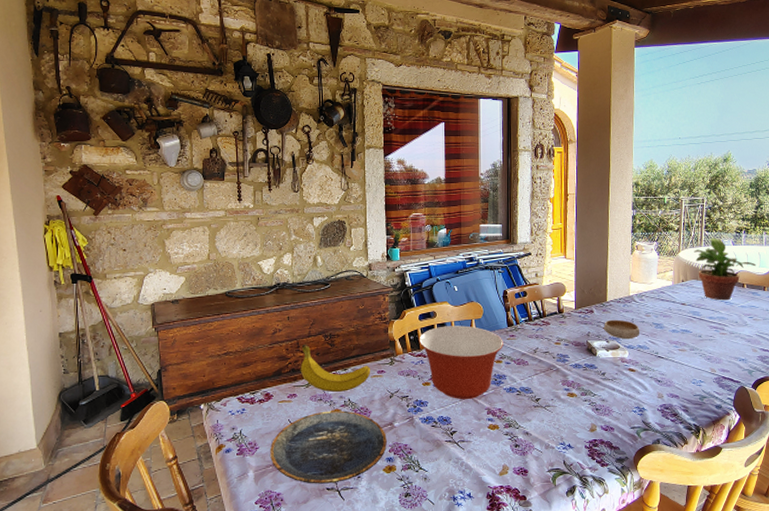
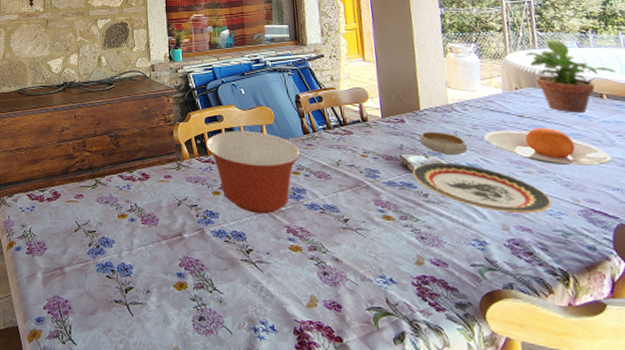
plate: present [270,410,387,484] -> none [58,215,177,296]
fruit: present [300,344,371,393] -> none [86,143,157,196]
plate: none [594,345,697,384] -> present [412,162,553,213]
plate: none [653,313,742,343] -> present [484,128,612,166]

